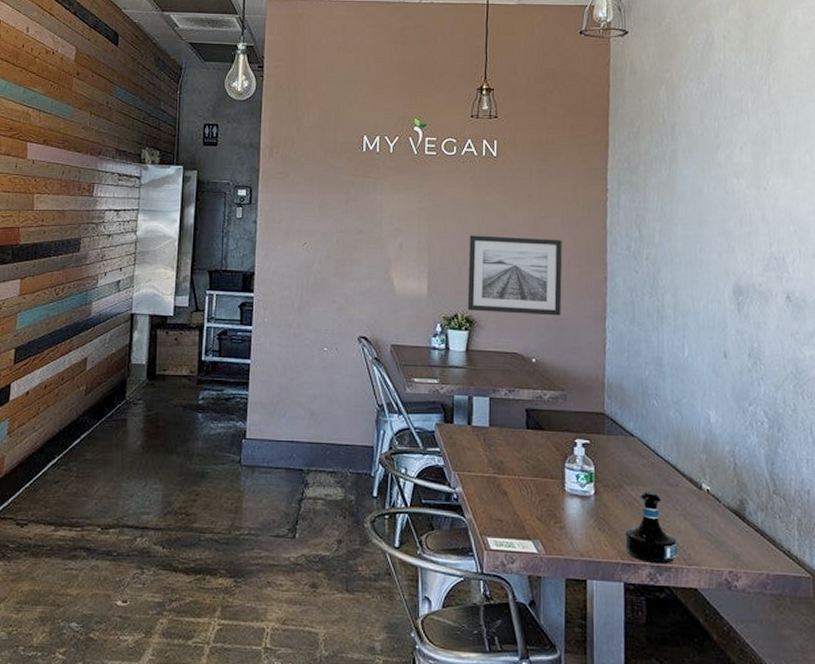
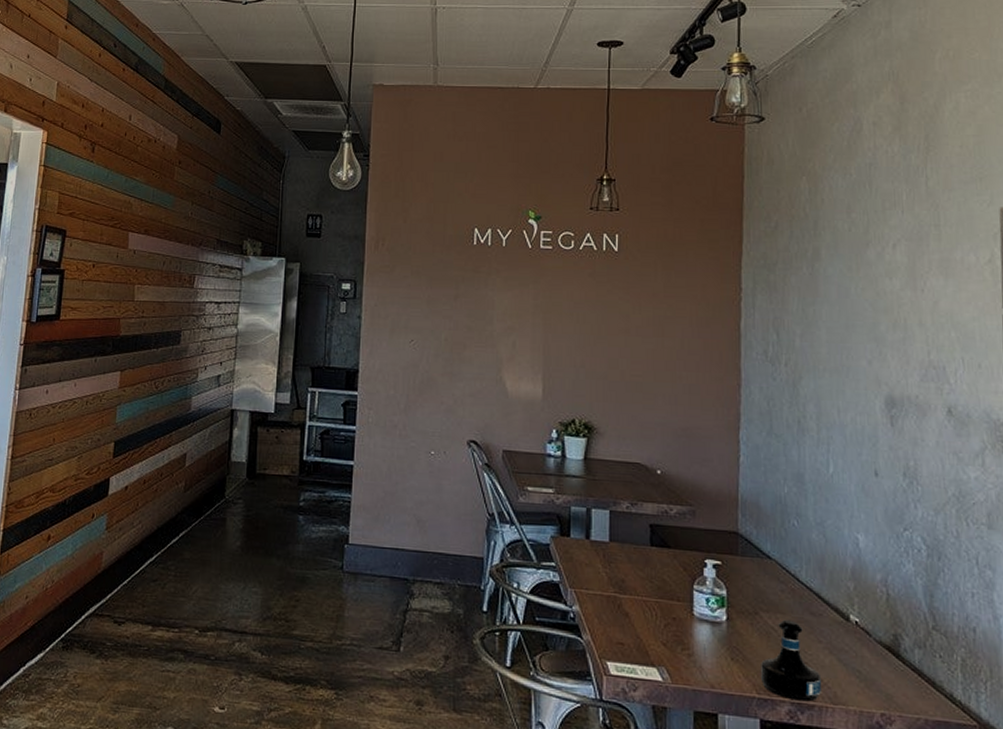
wall art: present [467,235,563,316] -> none [586,335,691,425]

